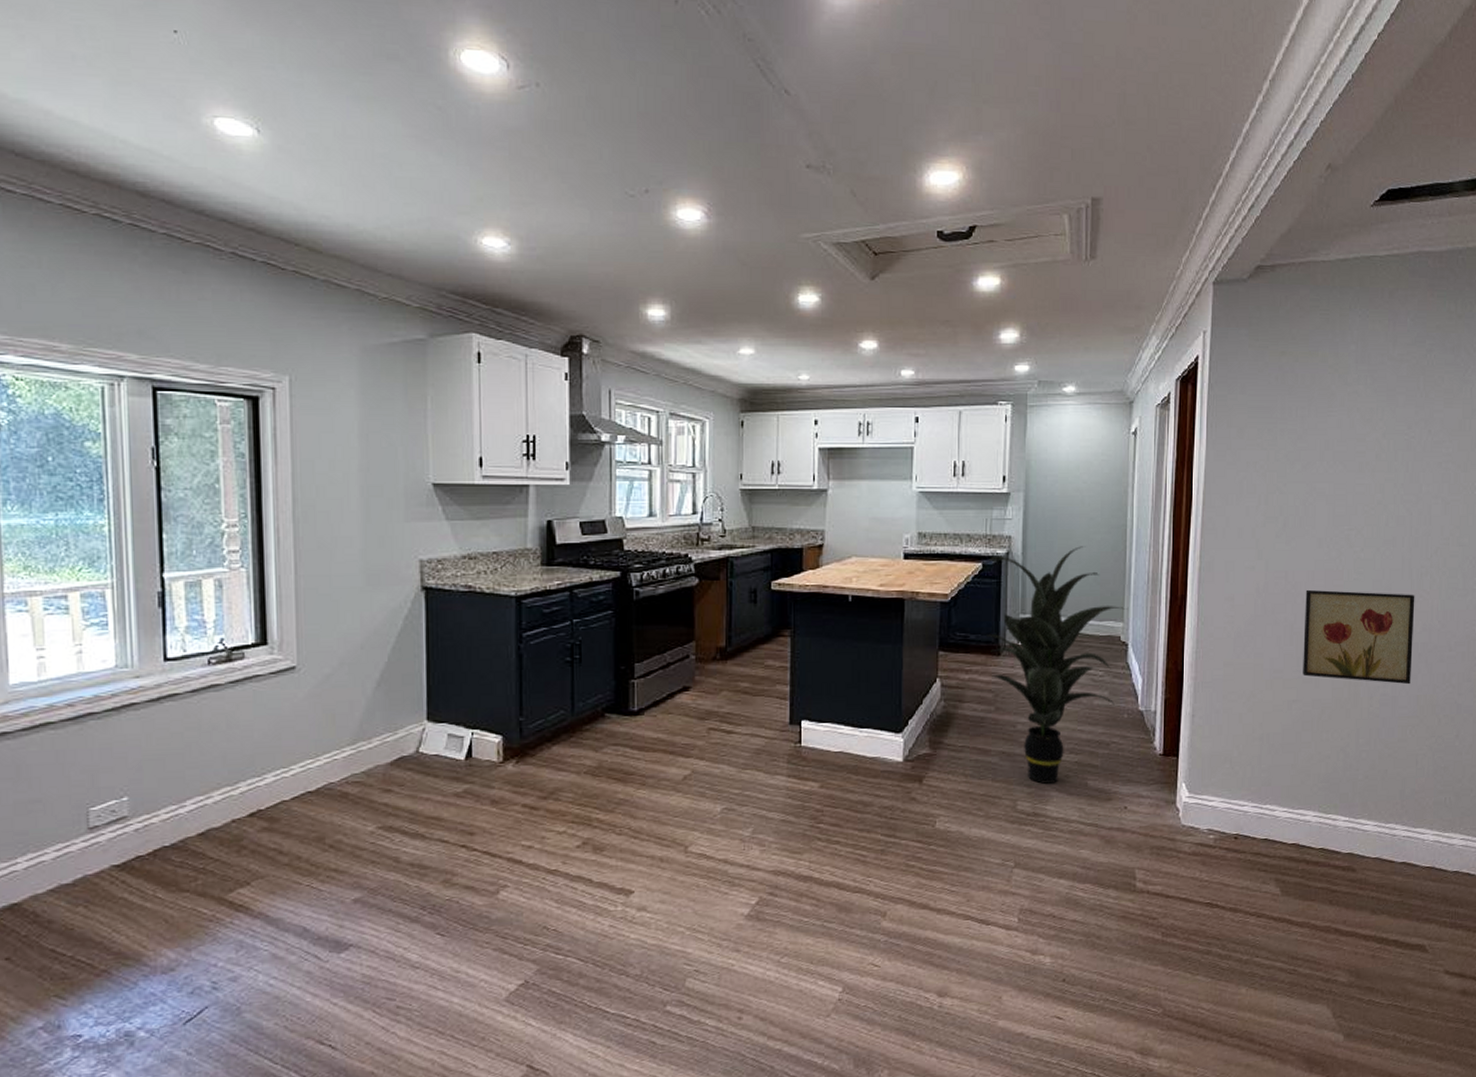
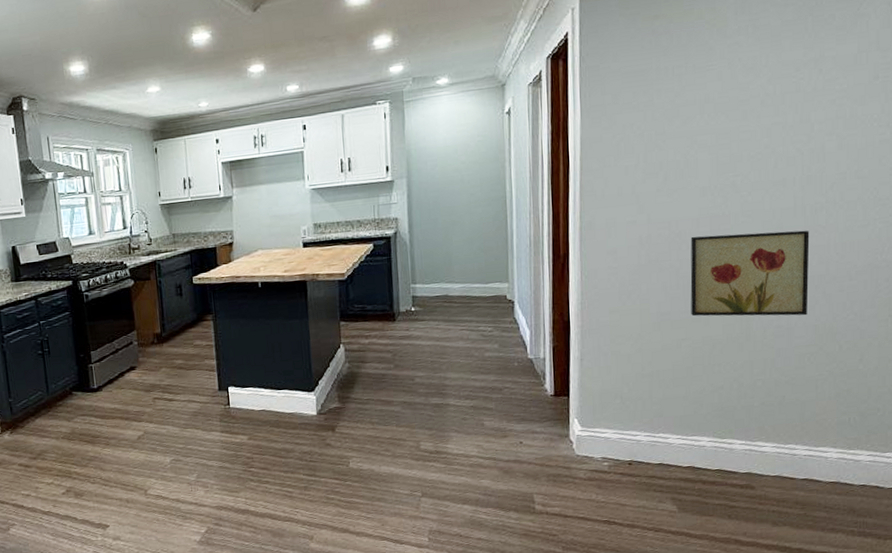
indoor plant: present [985,546,1127,784] -> none [376,219,512,427]

